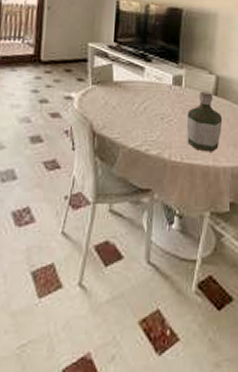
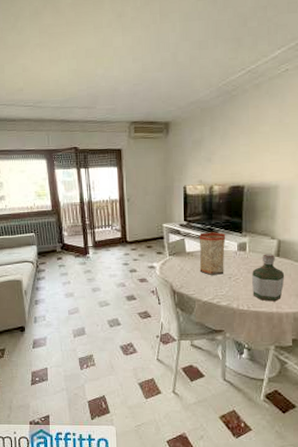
vase: none [127,58,161,114] -> present [199,232,226,275]

